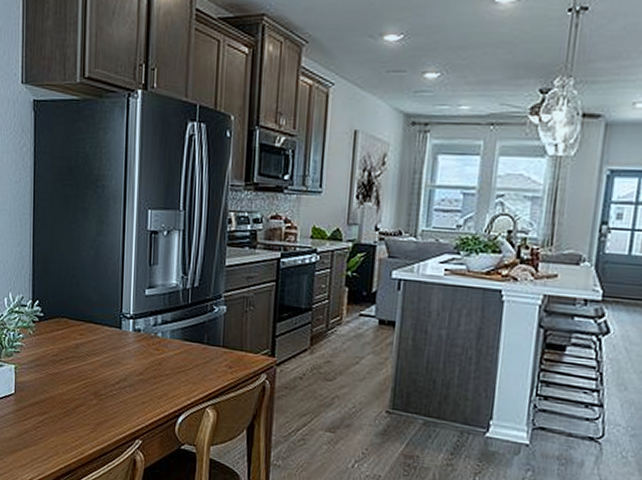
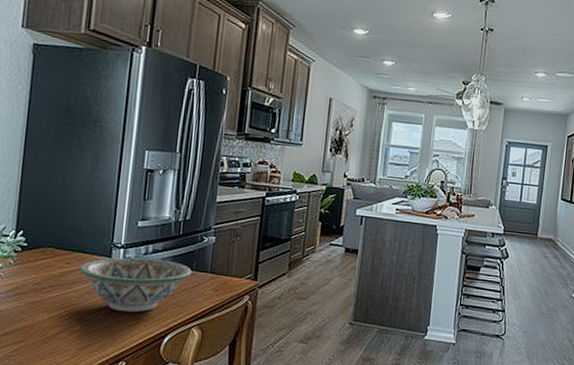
decorative bowl: none [92,328,203,389] -> present [79,257,192,313]

